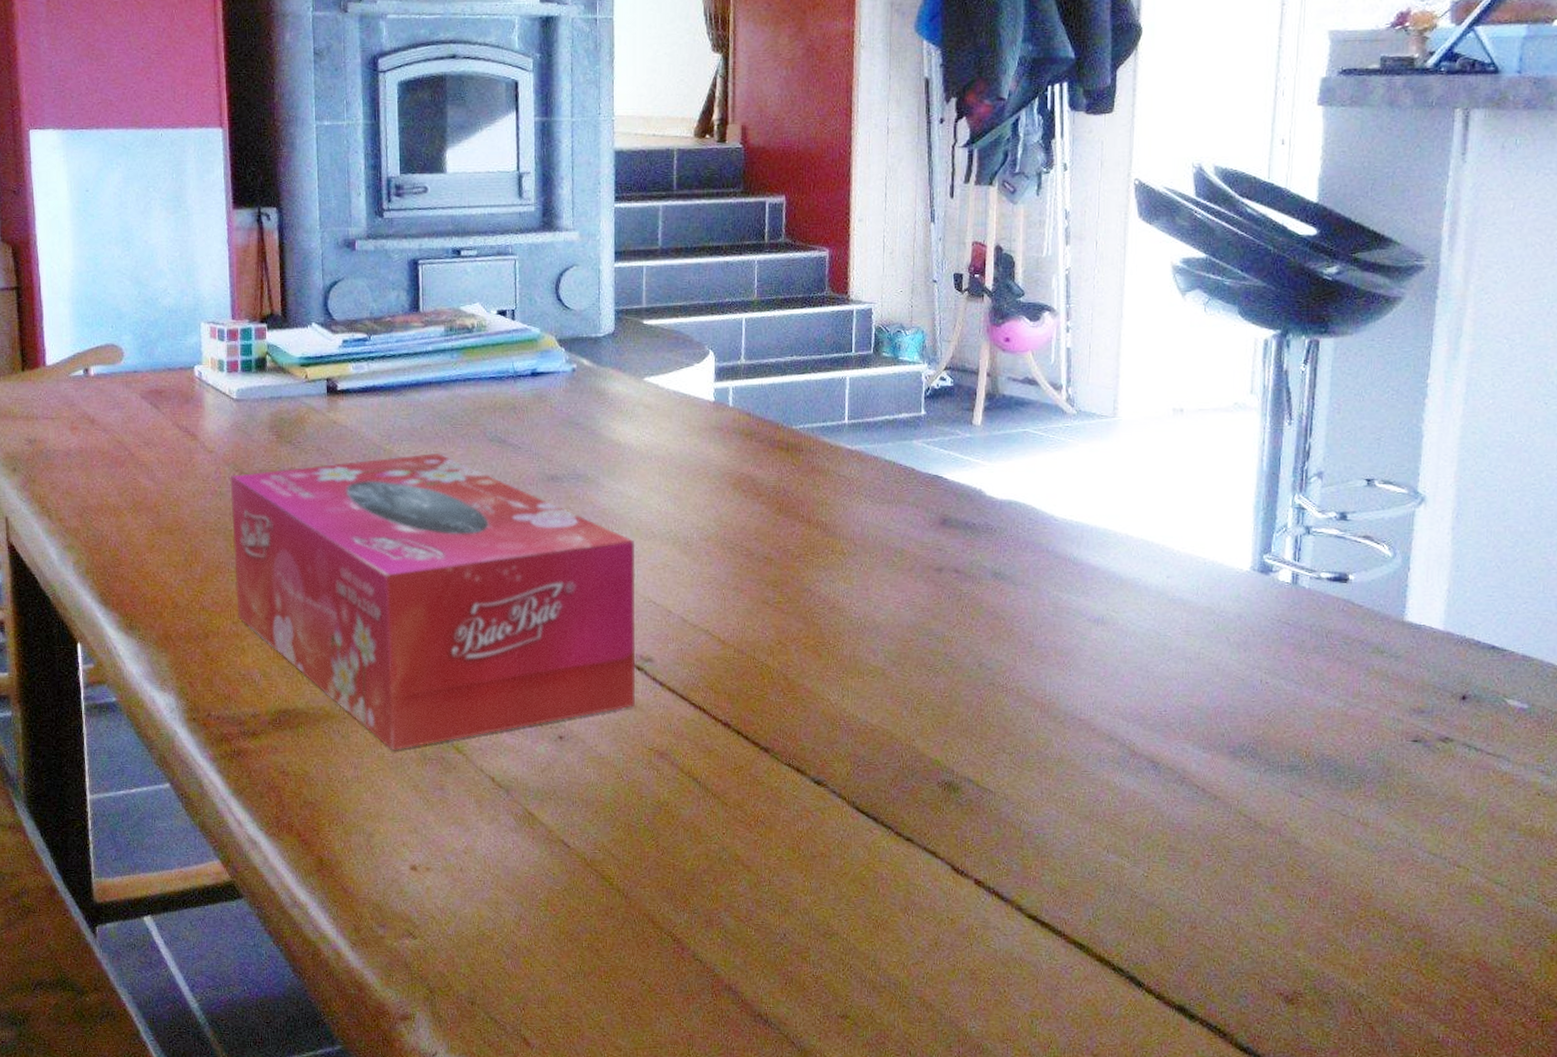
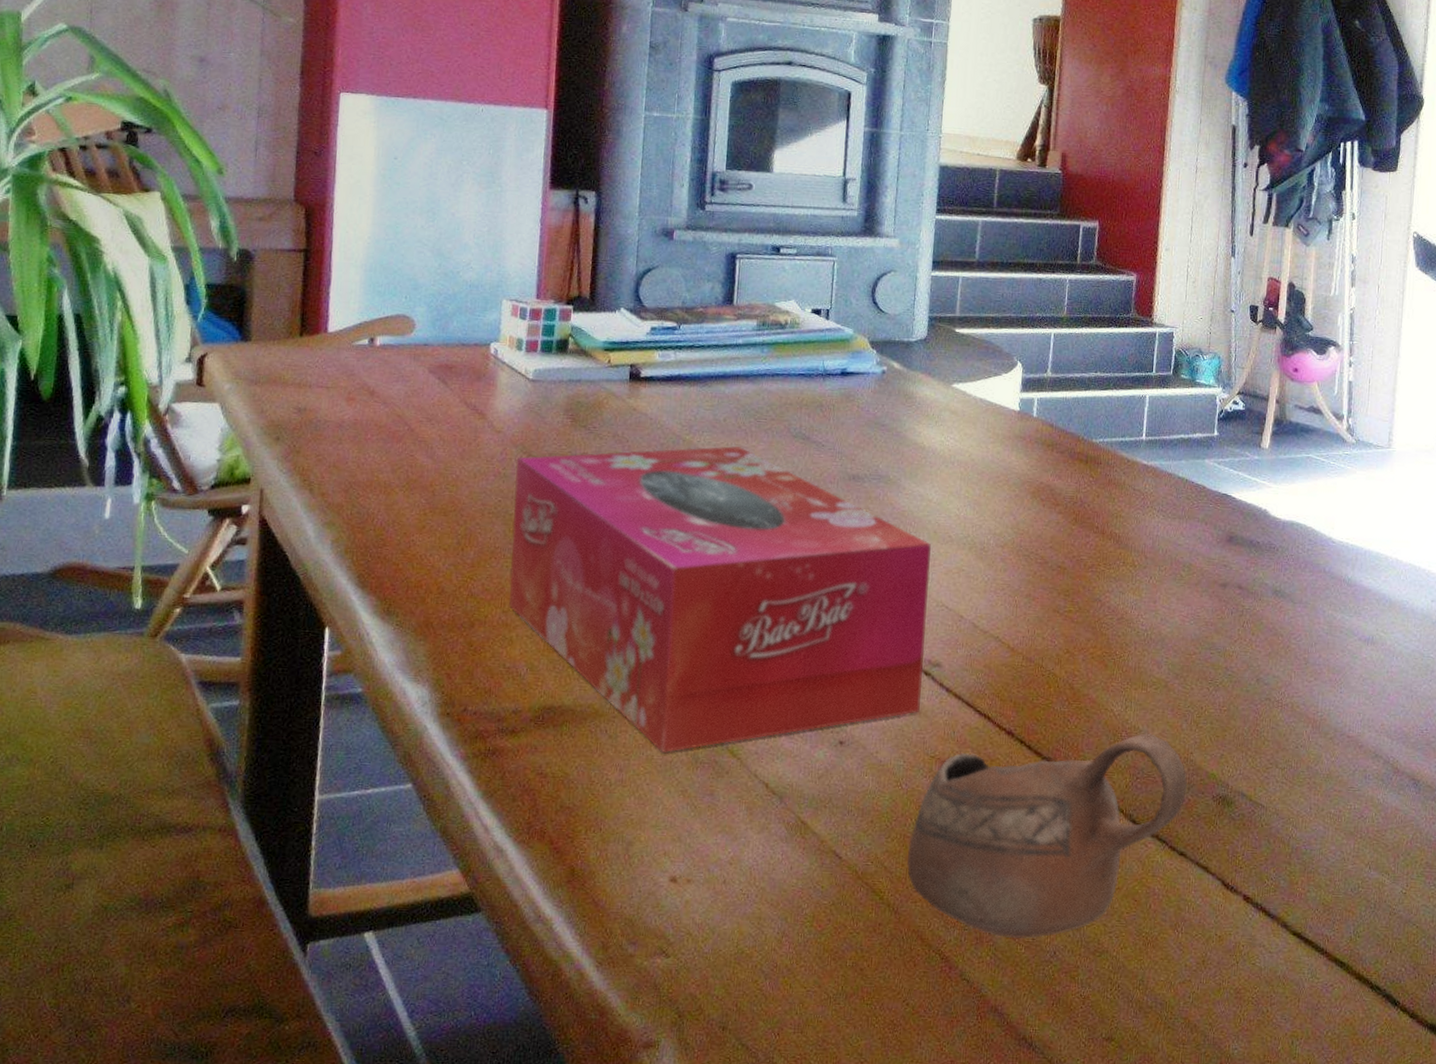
cup: none [633,720,910,922] -> present [906,732,1187,939]

